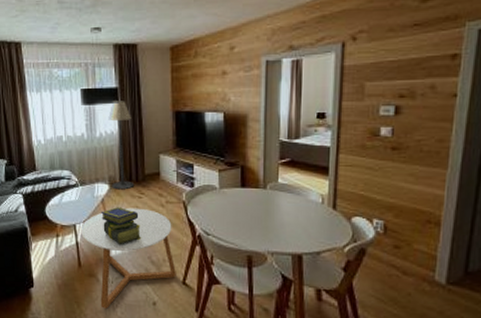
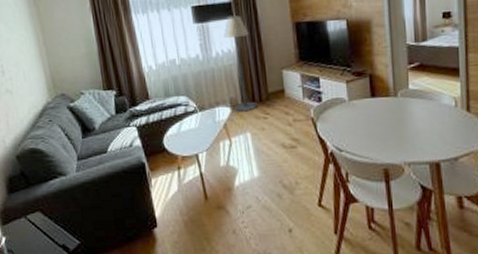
coffee table: present [81,207,176,309] -> none [204,129,311,242]
stack of books: present [100,207,142,246] -> none [223,130,271,172]

